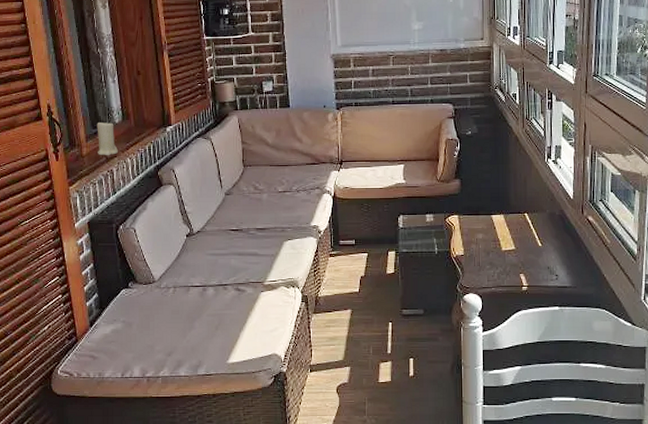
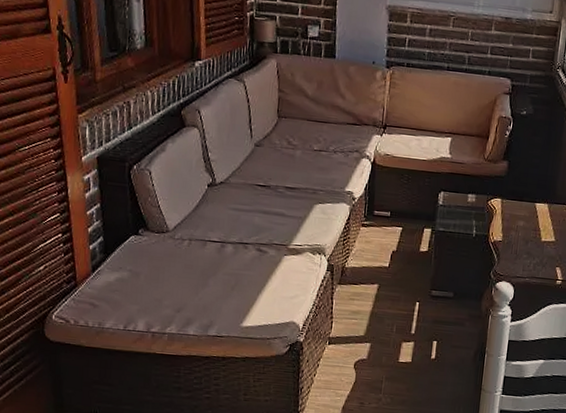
candle: present [97,120,118,156] -> none [114,44,137,86]

